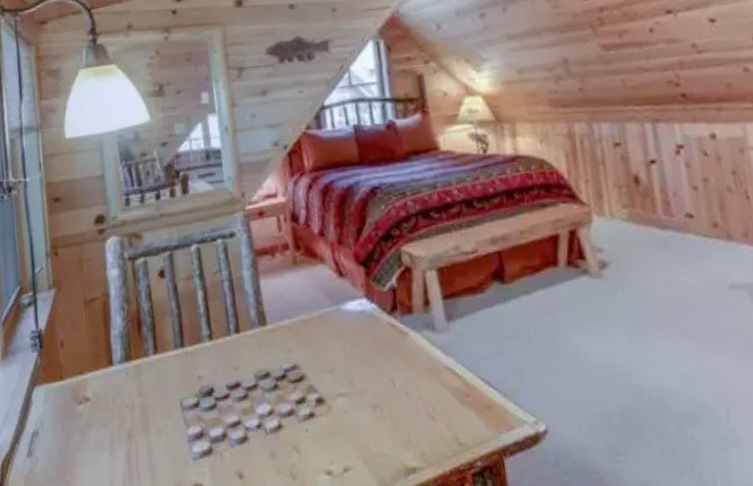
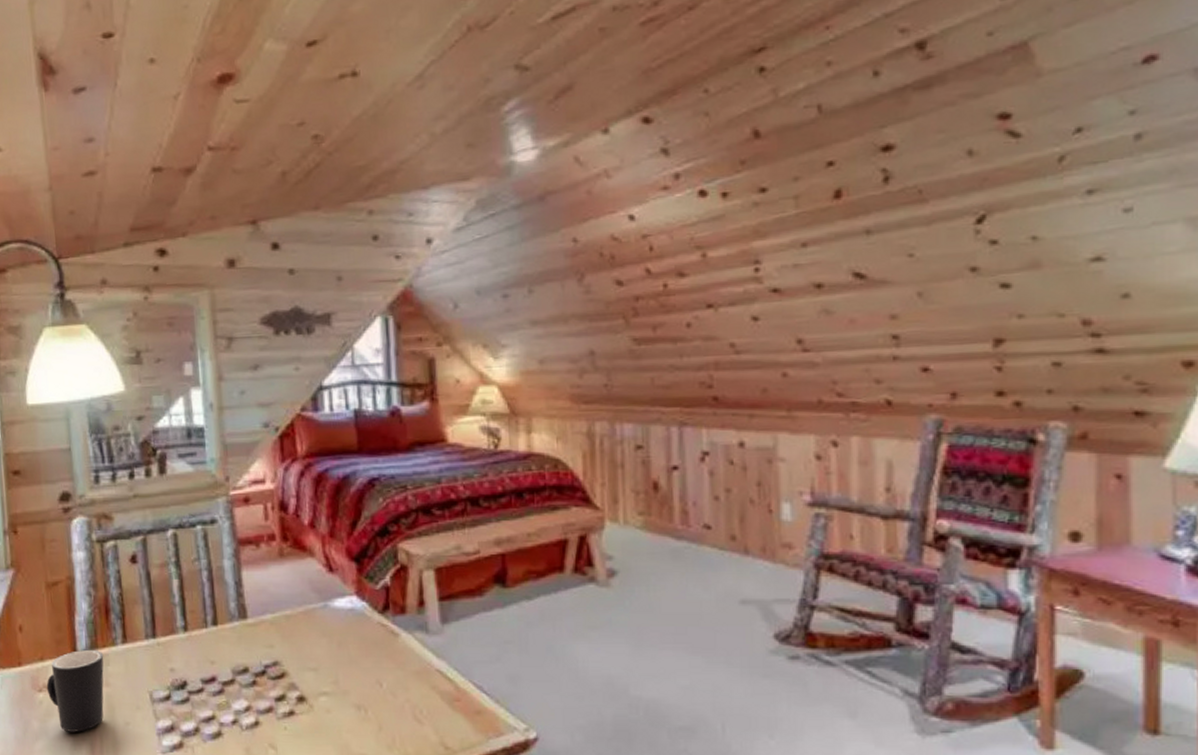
mug: none [86,362,139,442] -> present [46,650,104,732]

